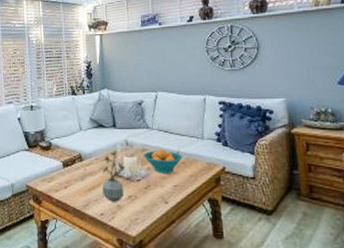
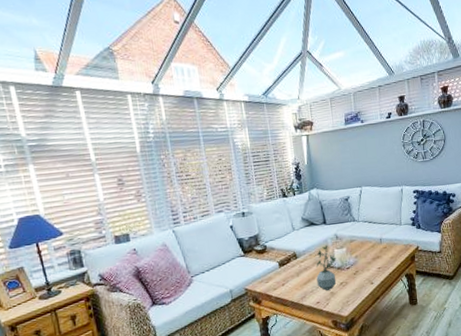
fruit bowl: present [142,148,183,173] -> none [351,237,385,259]

